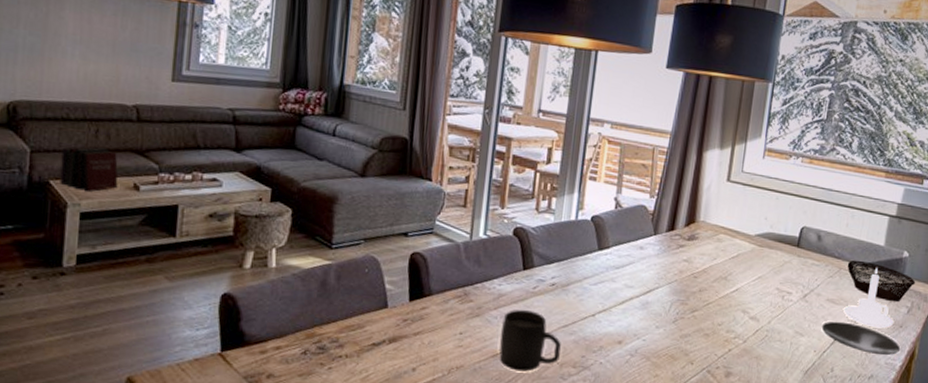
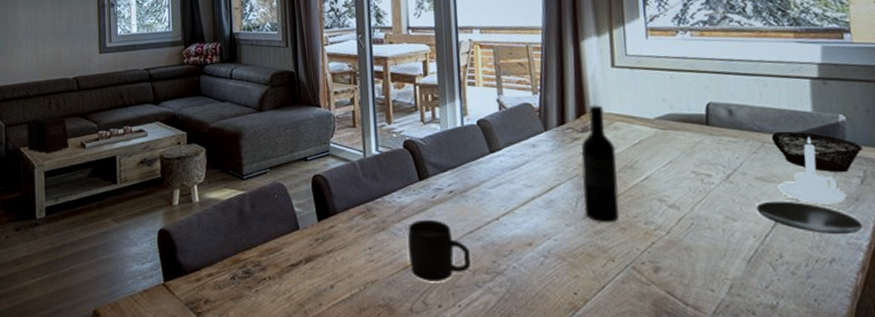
wine bottle: none [675,215,715,329] -> present [580,105,620,223]

